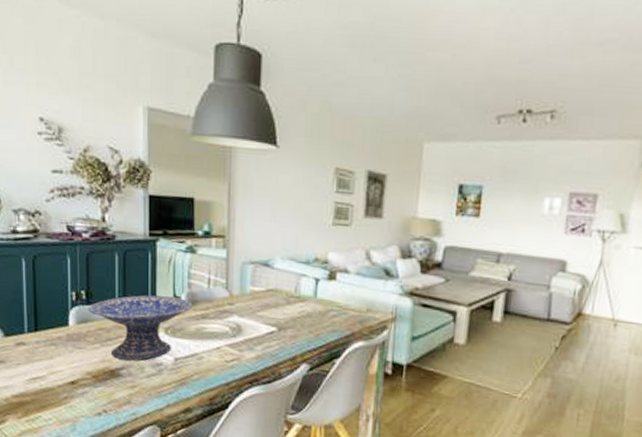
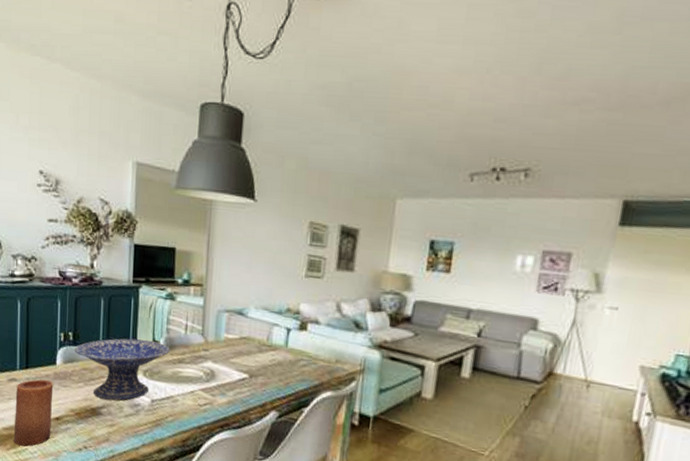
candle: none [25,342,67,414] -> present [13,379,54,446]

